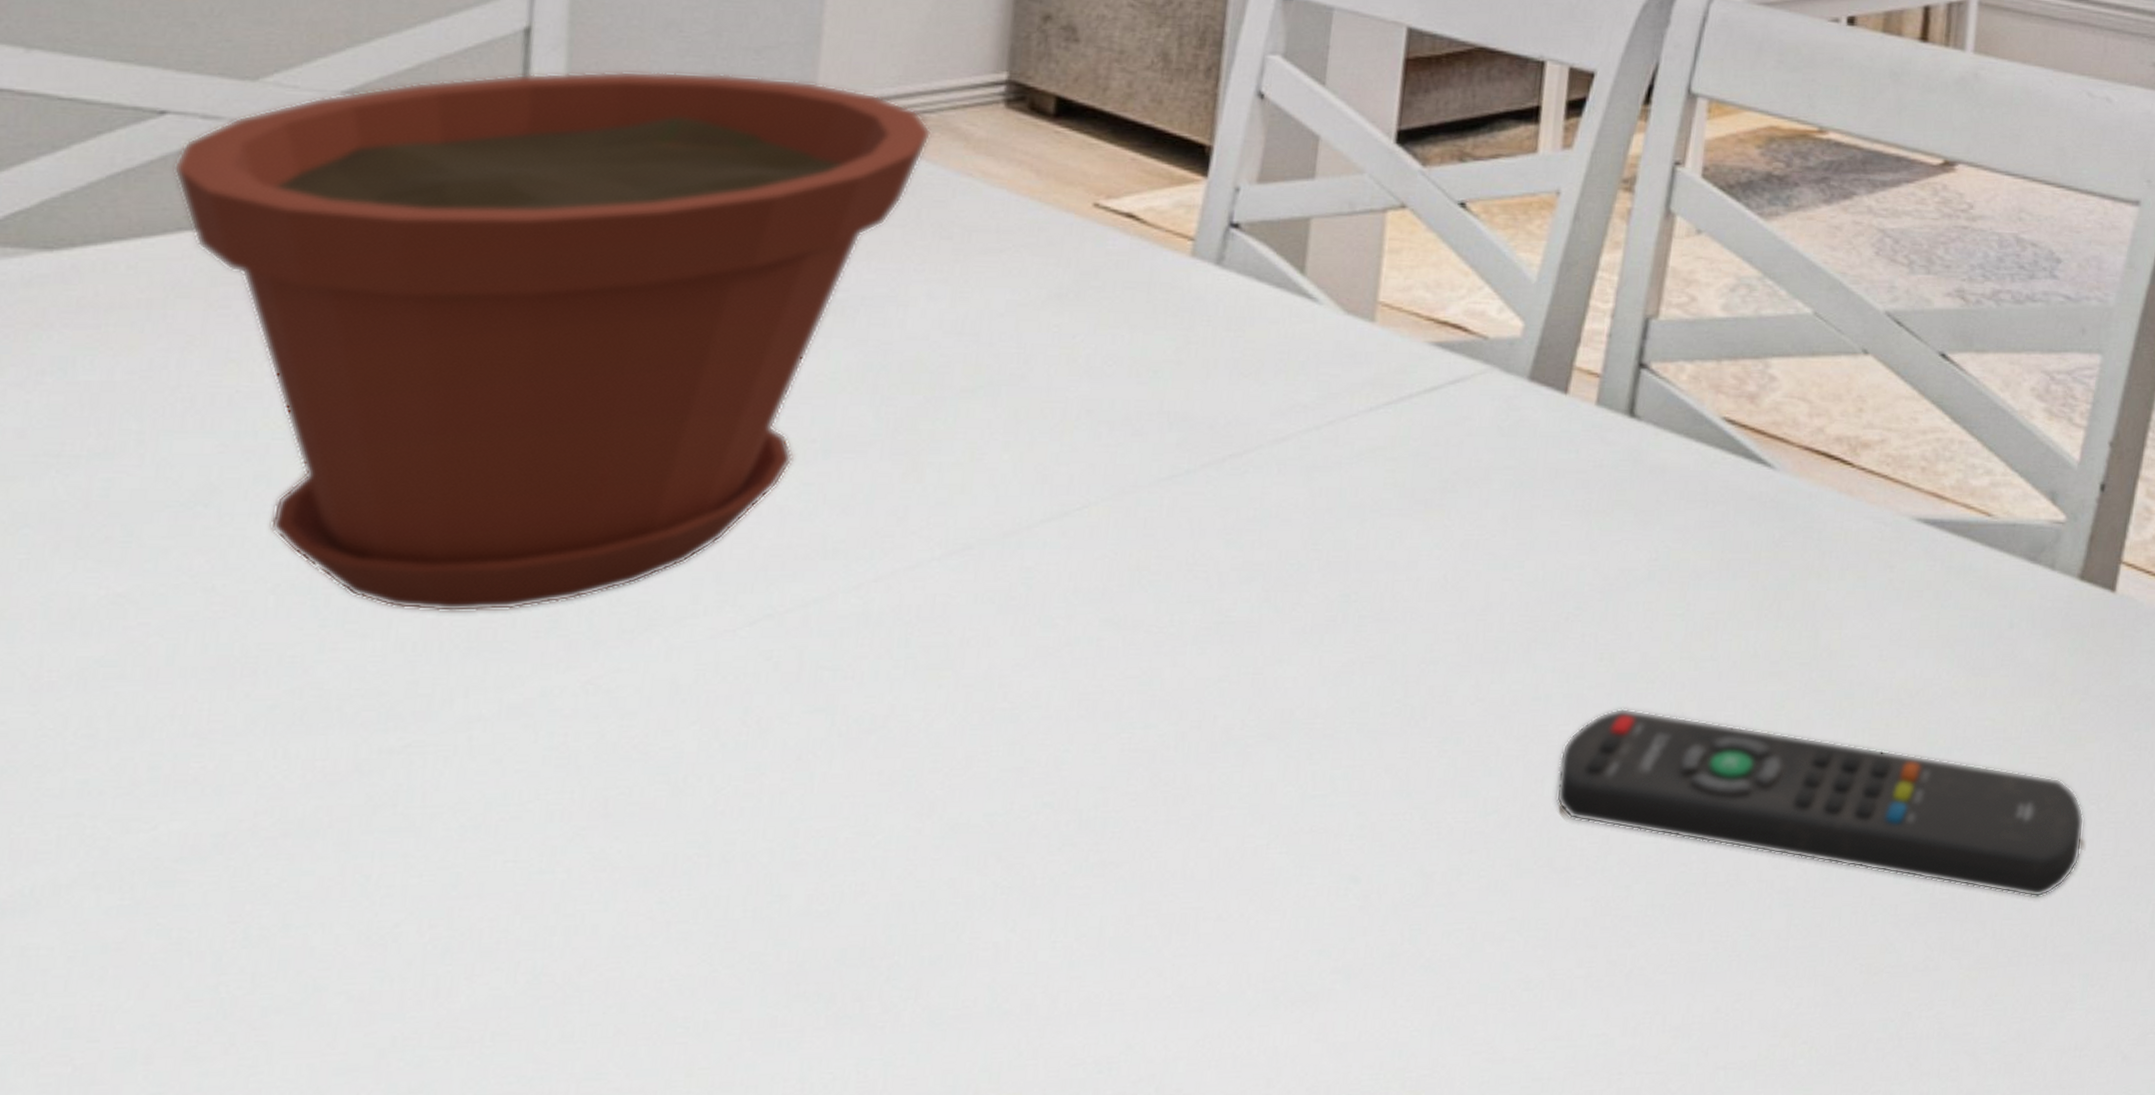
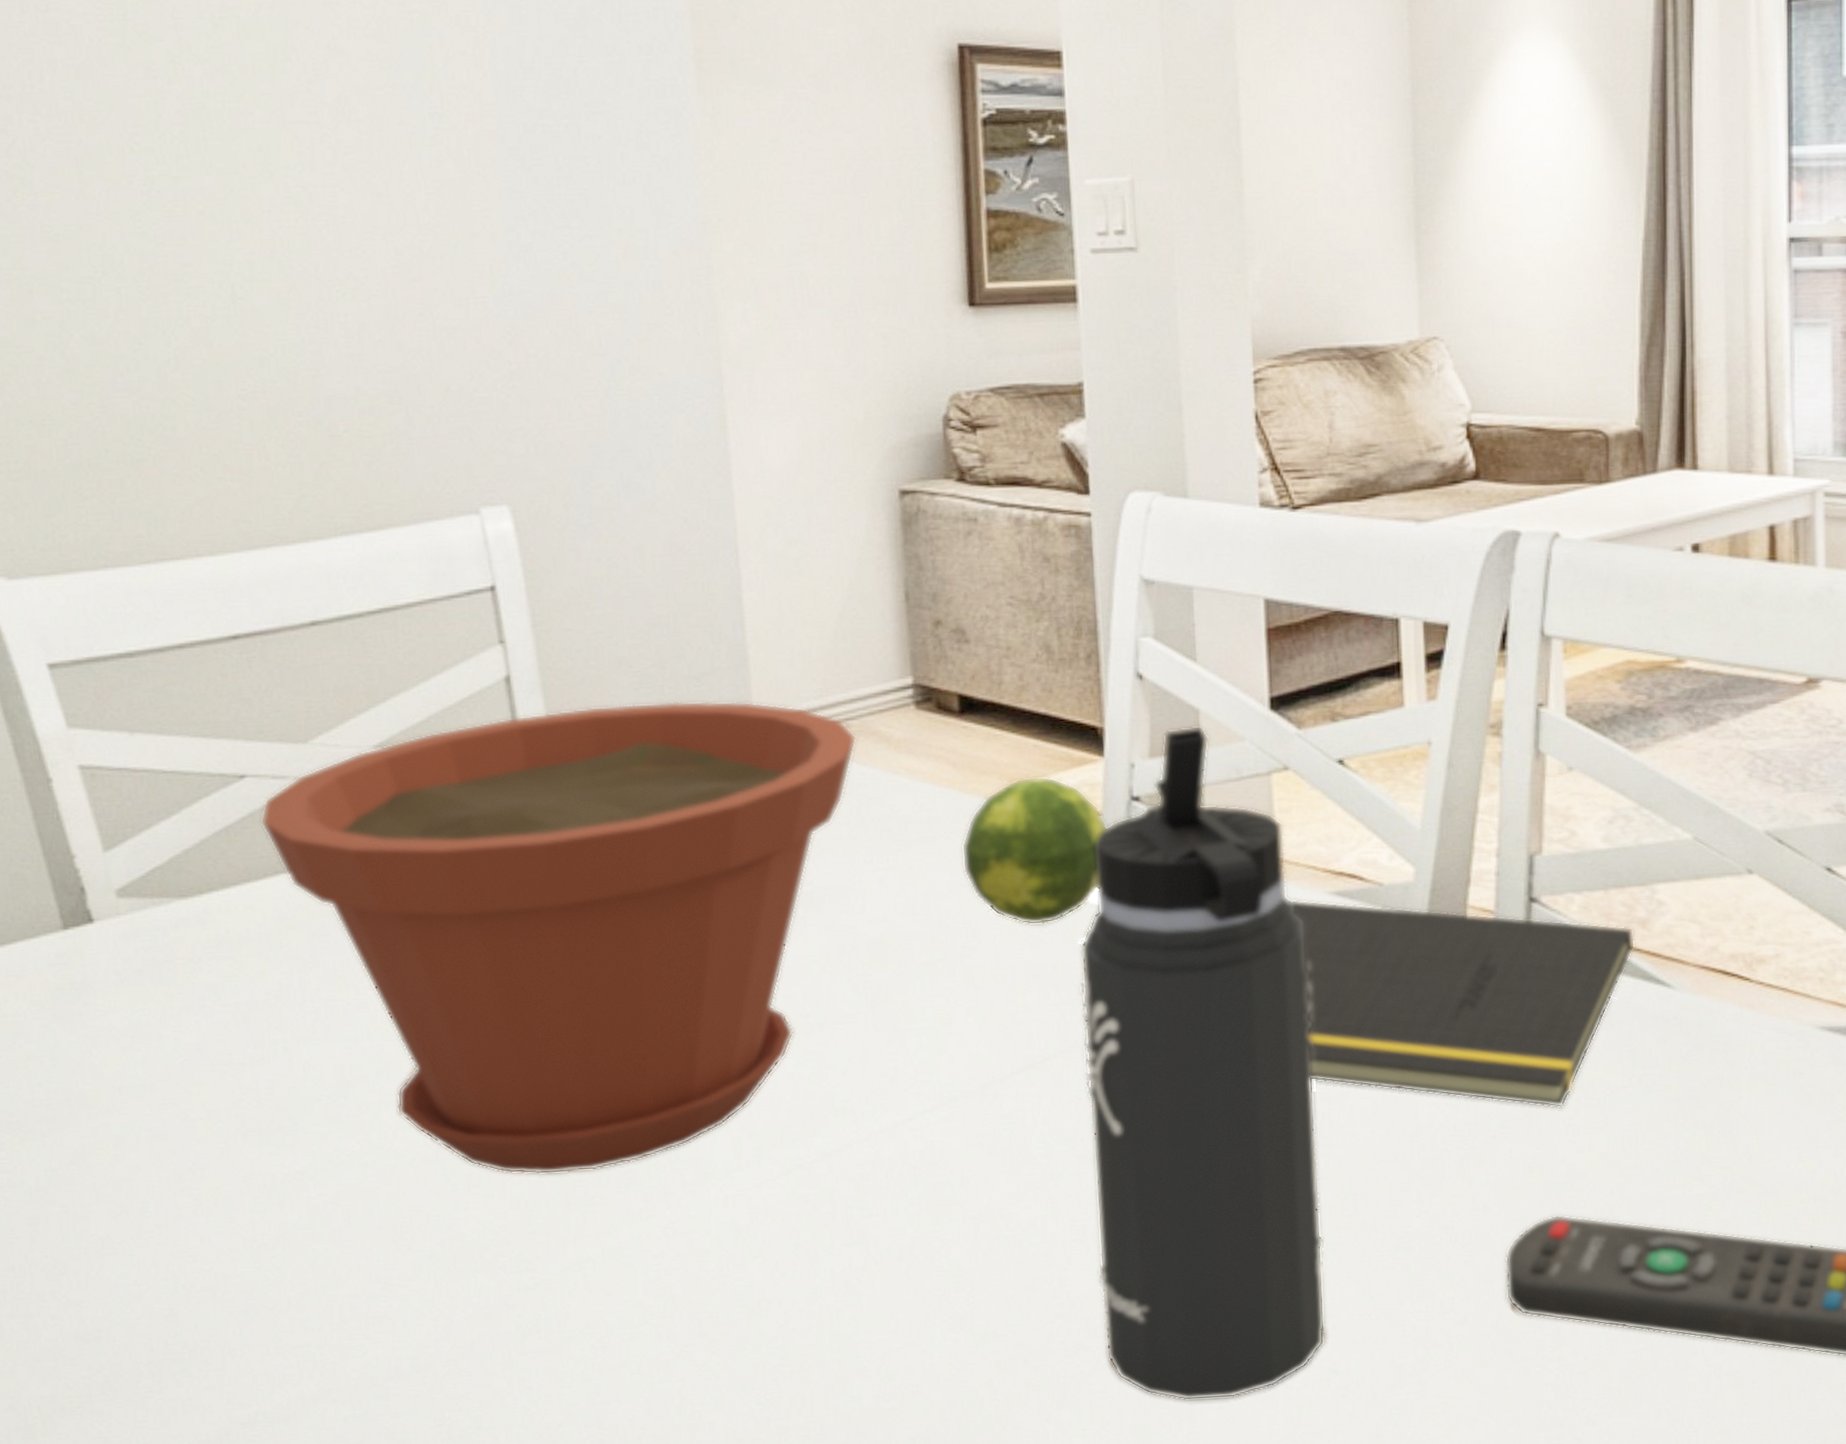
fruit: none [1026,192,1199,356] -> present [961,776,1108,926]
thermos bottle: none [1095,152,1399,910] -> present [1080,725,1326,1401]
notepad: none [1378,347,1743,591] -> present [1290,899,1636,1108]

